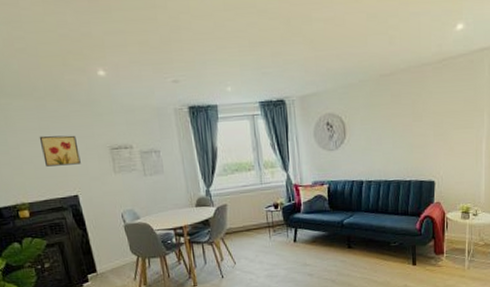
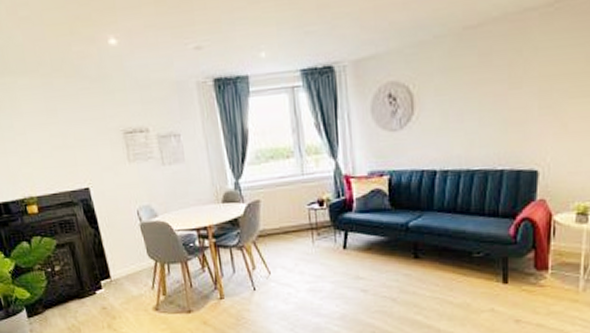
wall art: present [39,135,81,167] -> none [46,117,92,155]

